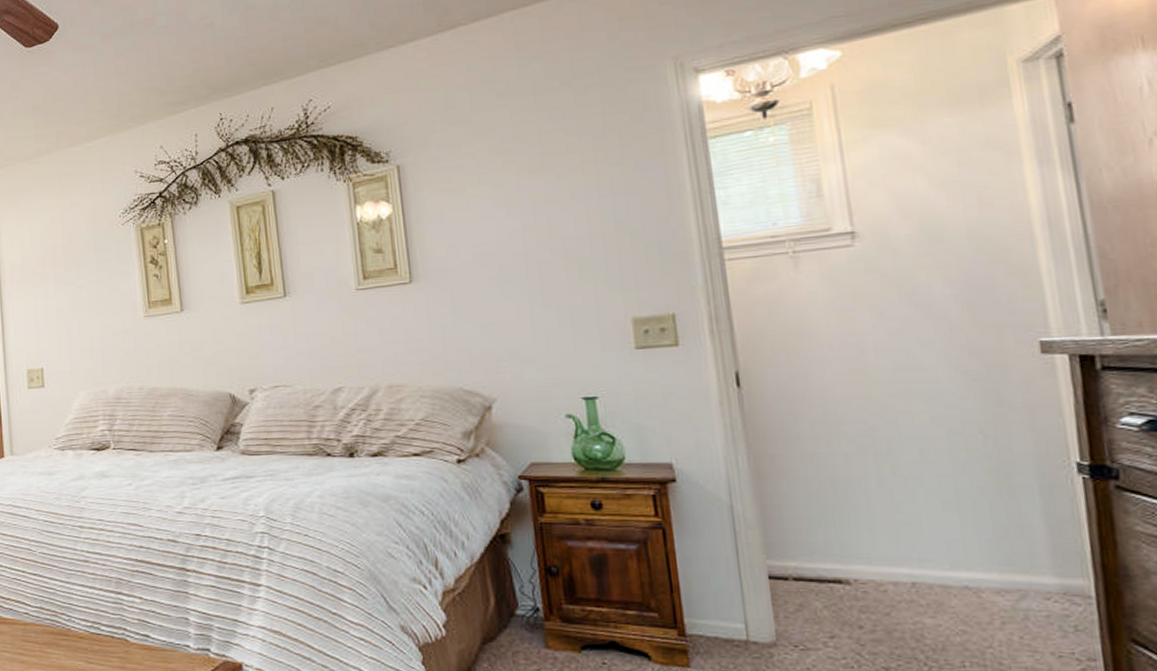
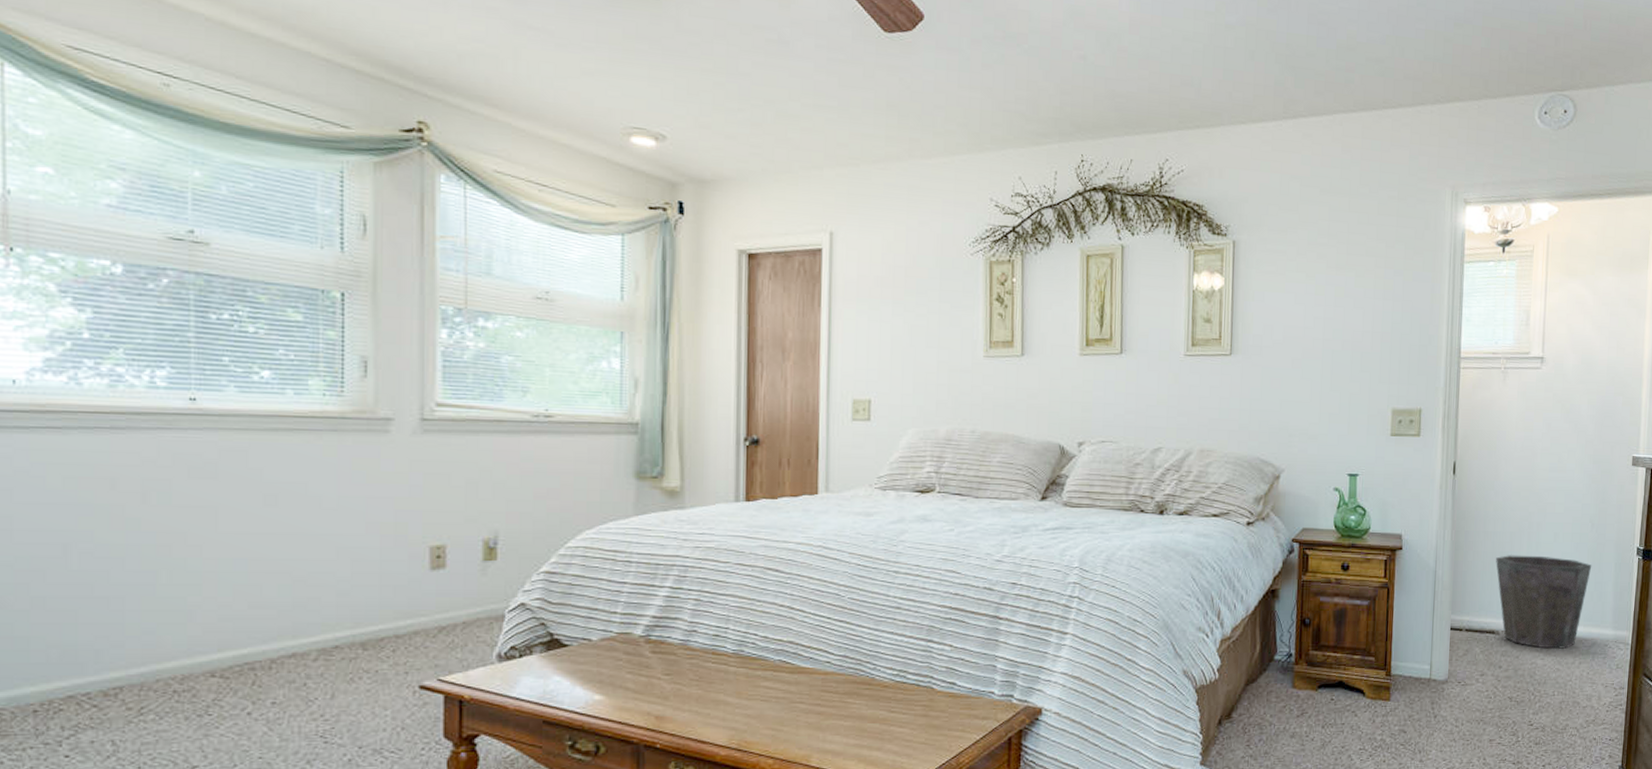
waste bin: none [826,480,997,603] -> present [1496,555,1592,649]

